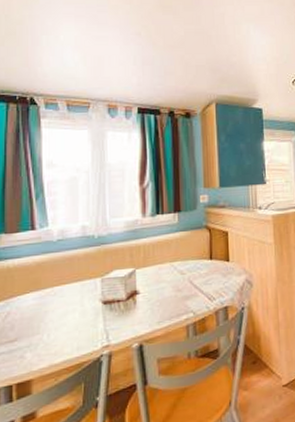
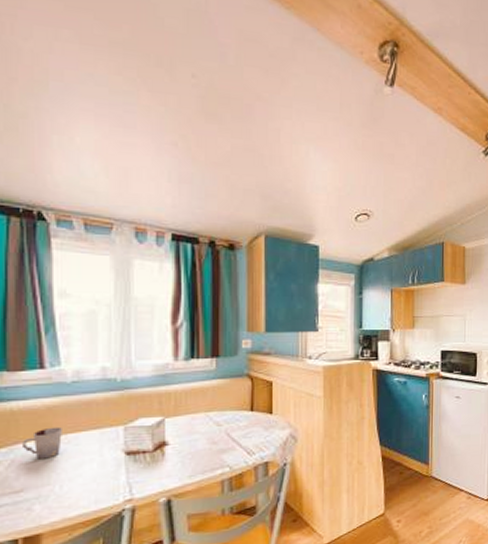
cup: none [17,280,49,311] -> present [23,426,62,459]

